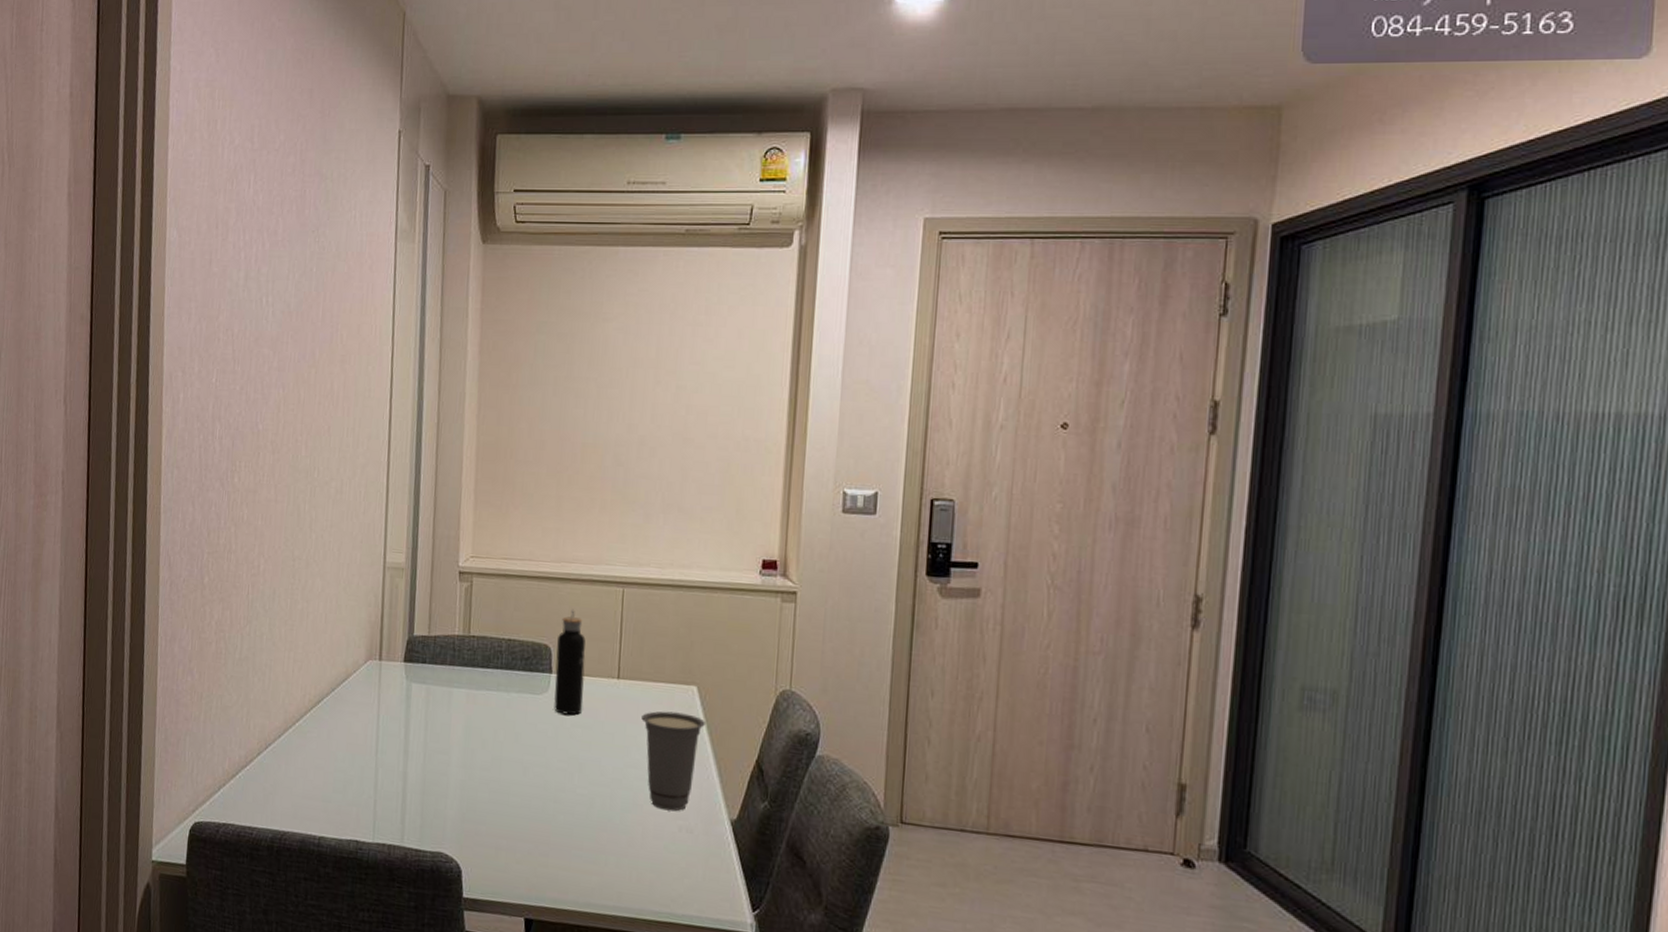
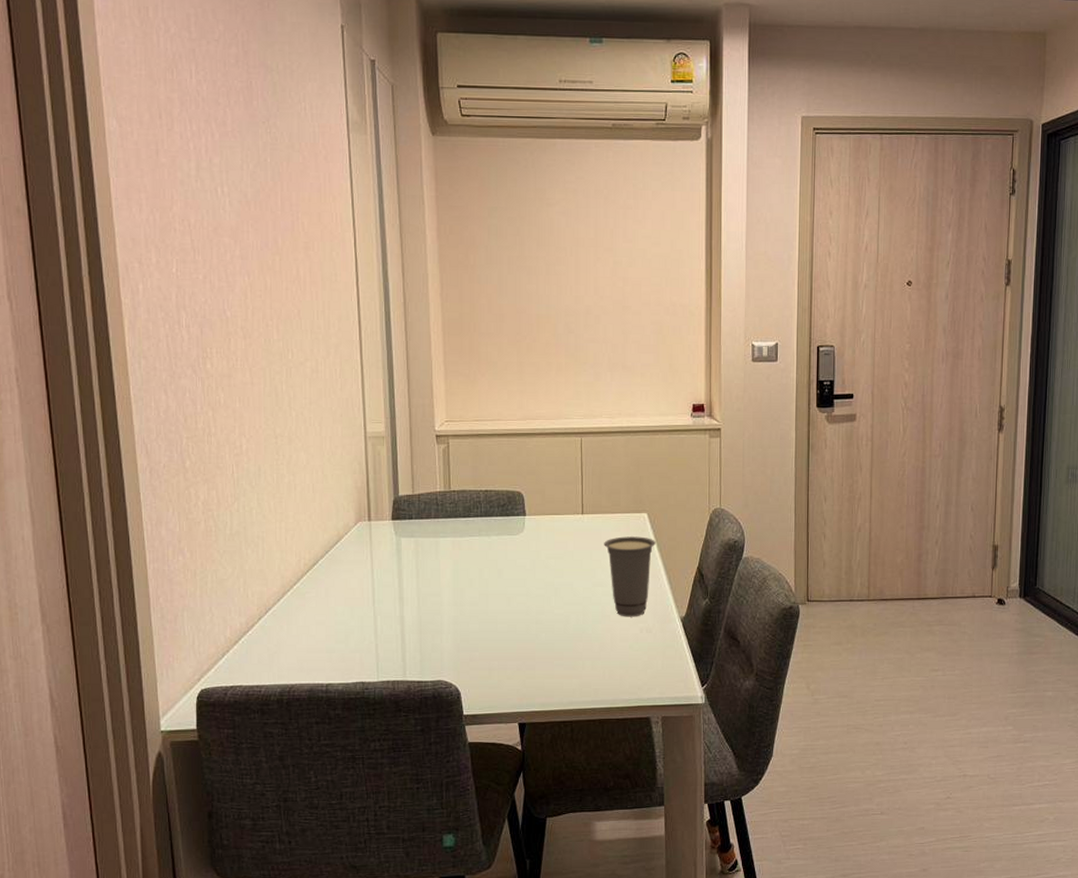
water bottle: present [554,609,586,715] -> none [529,459,555,549]

